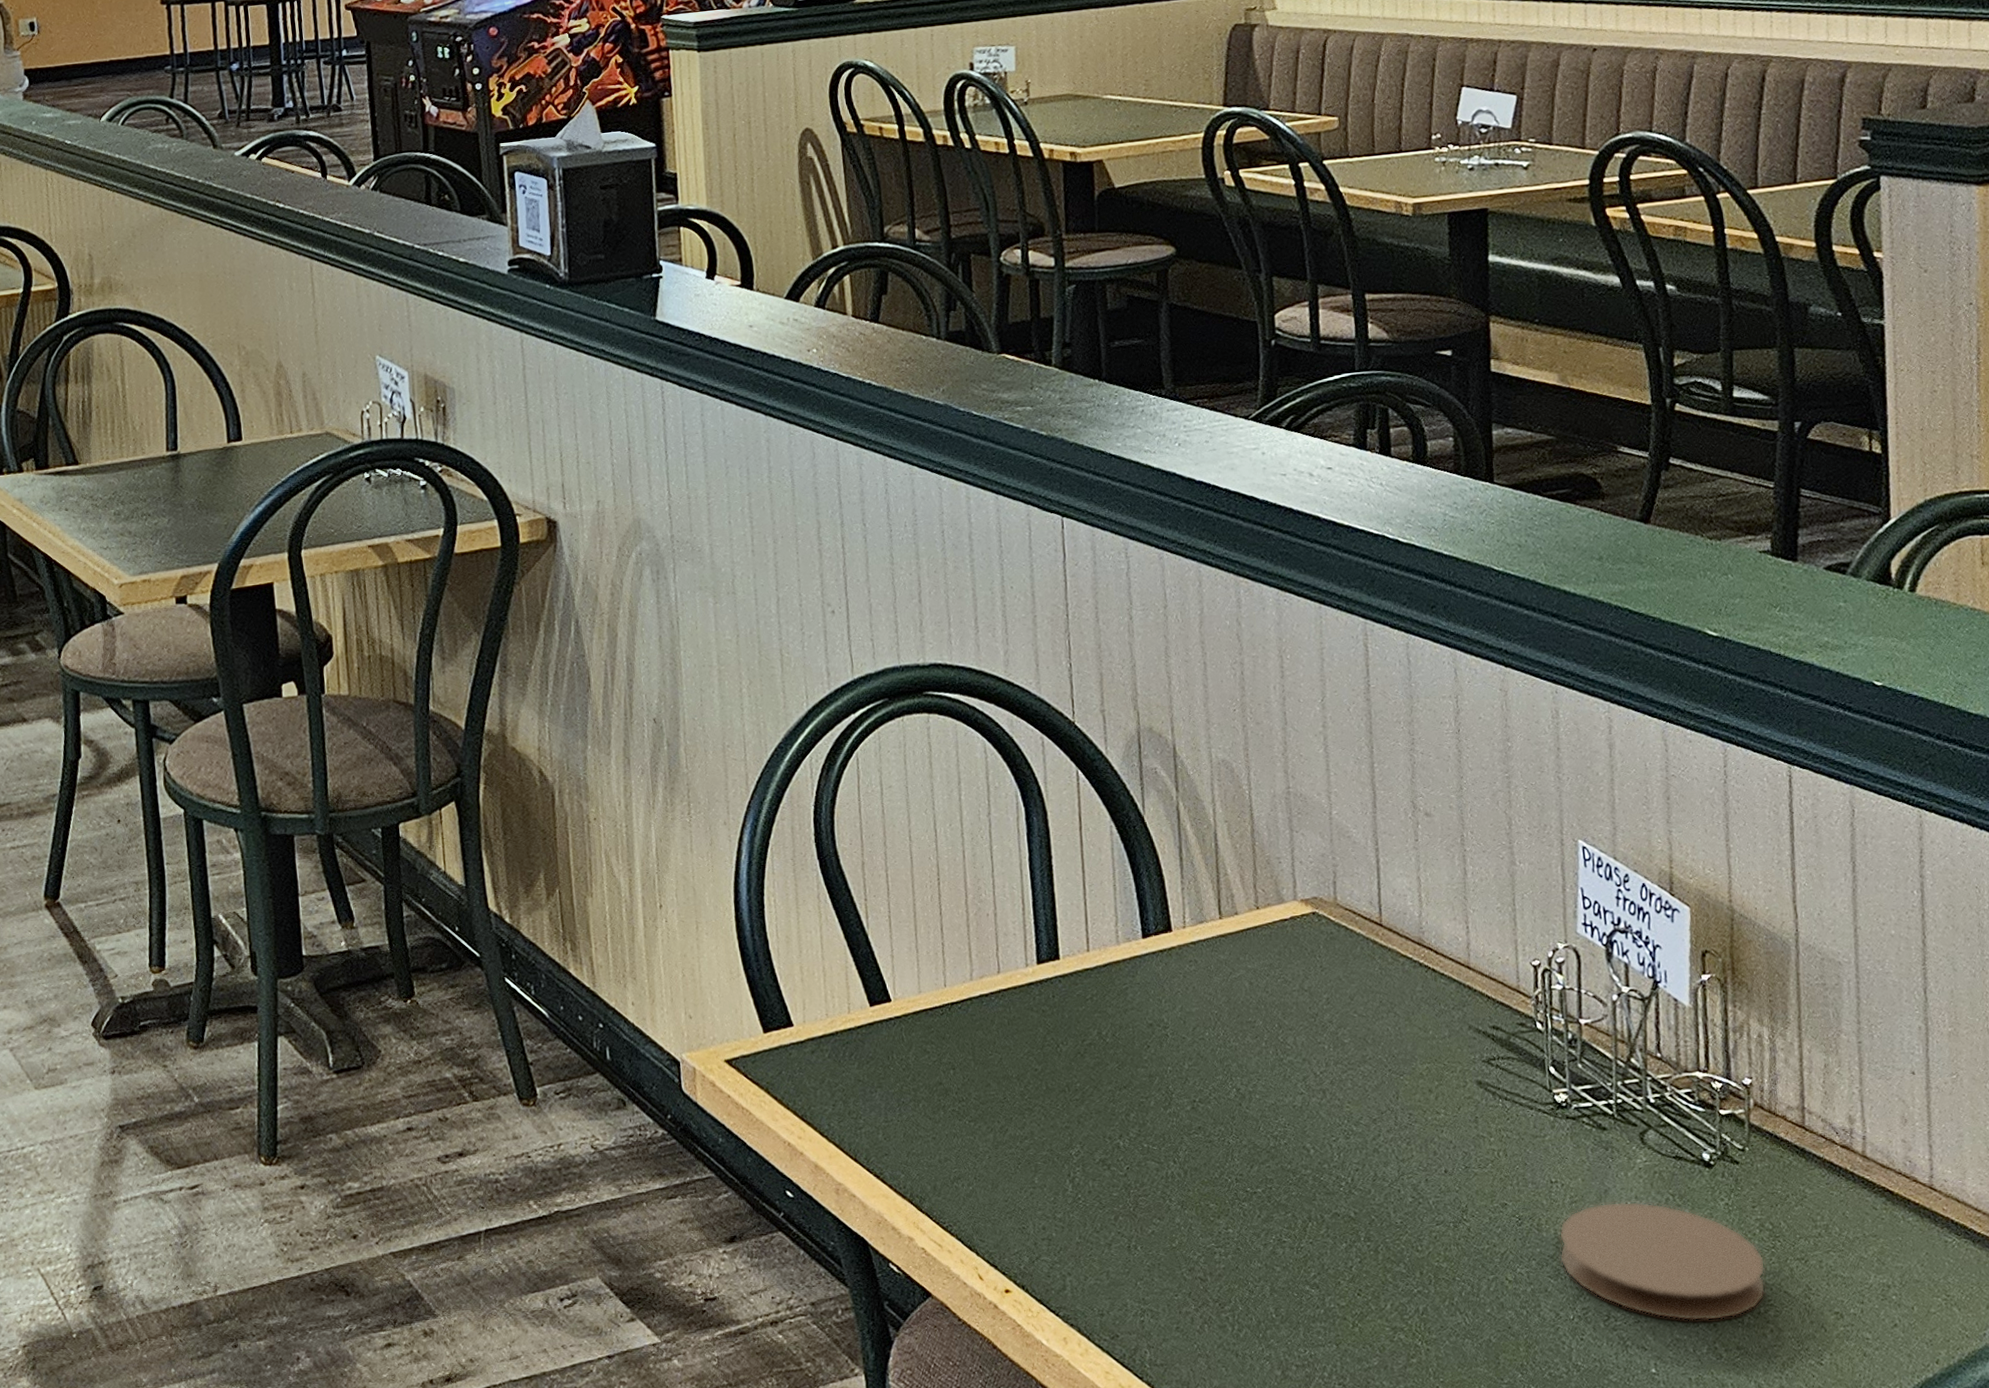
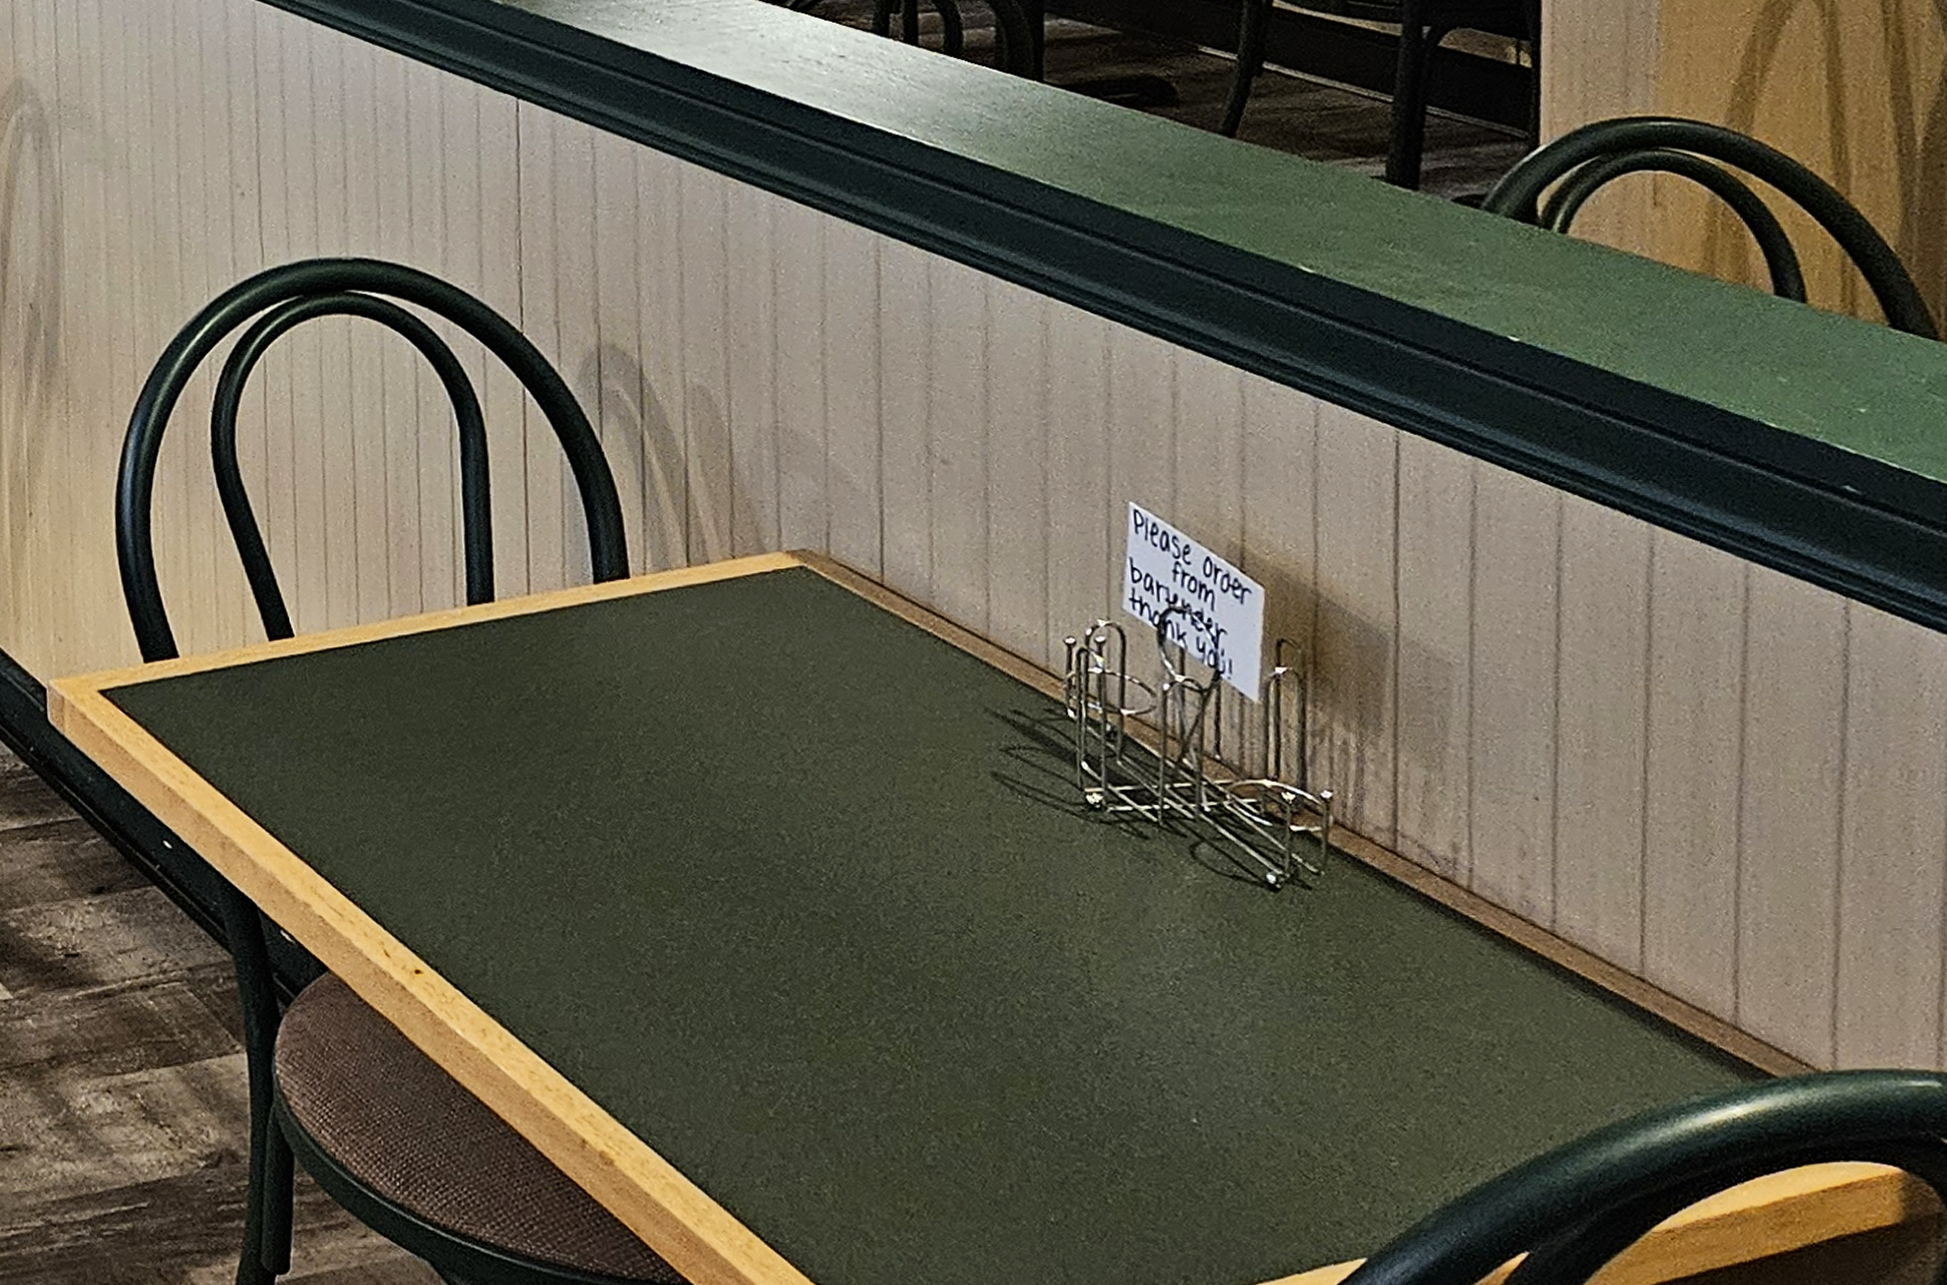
coaster: present [1558,1201,1766,1322] -> none [1084,923,1340,1069]

